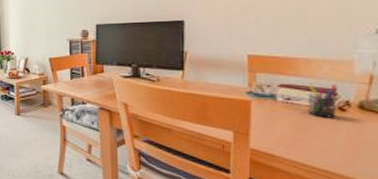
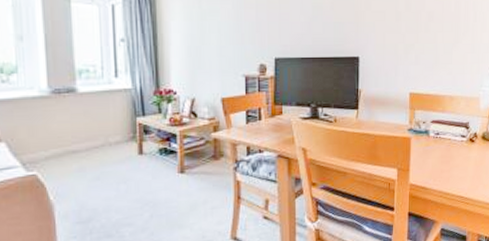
pen holder: present [308,84,337,118] -> none [450,118,469,149]

